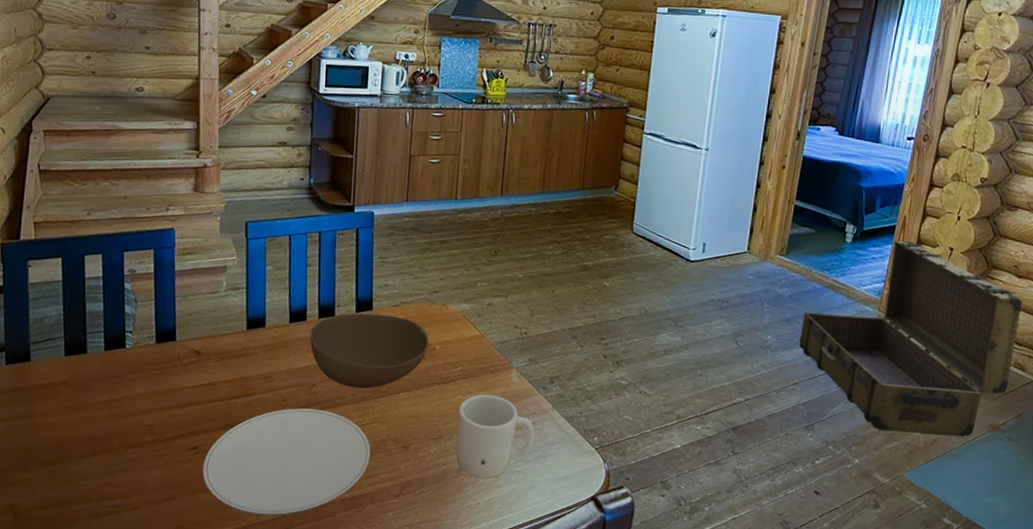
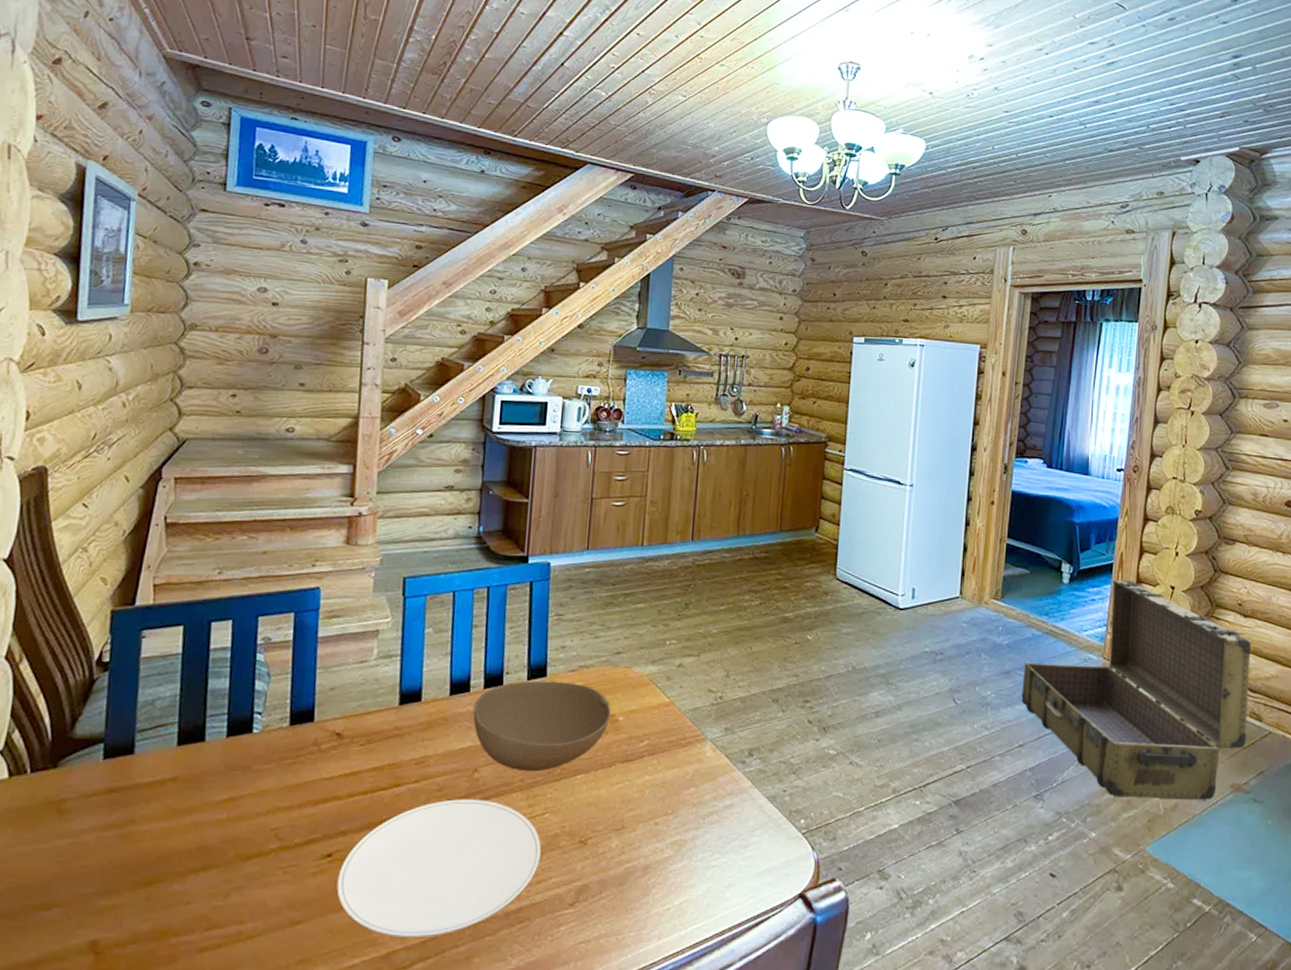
mug: present [455,394,535,479] -> none [641,773,733,877]

